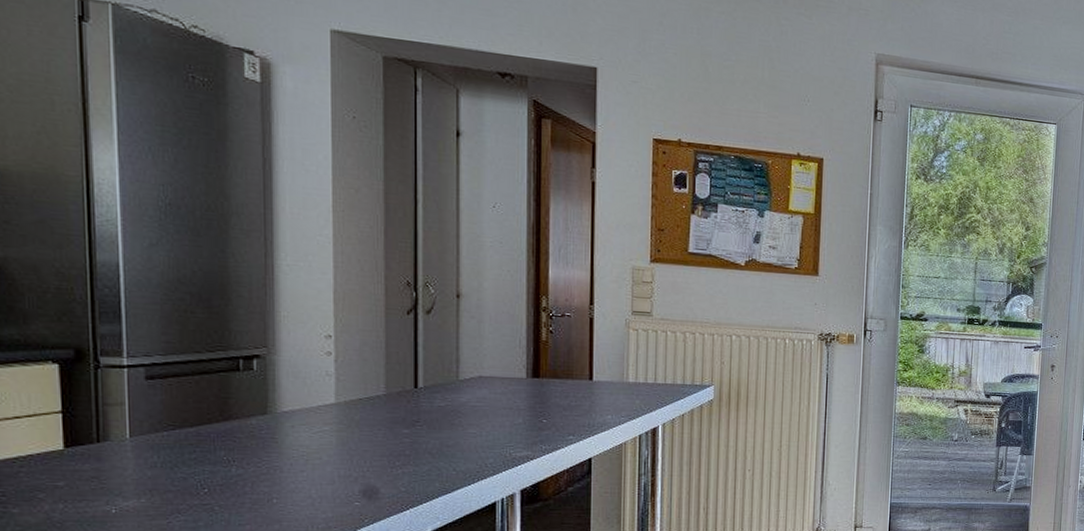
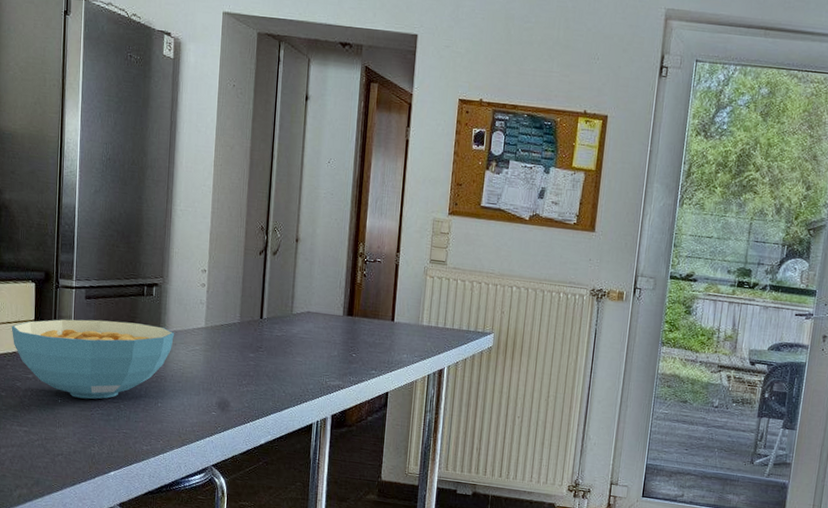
cereal bowl: none [21,404,290,505] -> present [11,319,174,399]

